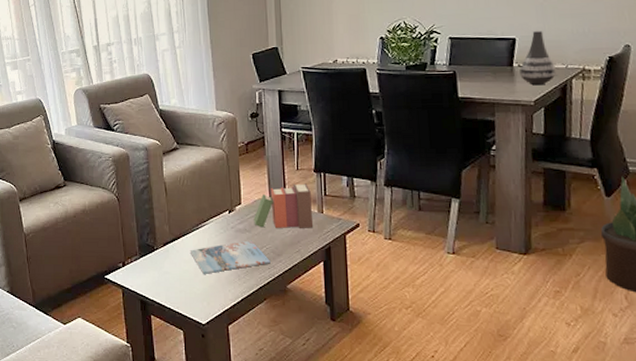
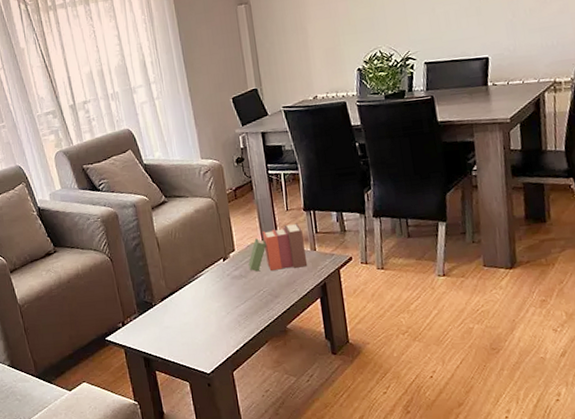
magazine: present [189,240,270,274] -> none [188,285,269,324]
vase: present [520,30,556,86] -> none [494,46,529,103]

